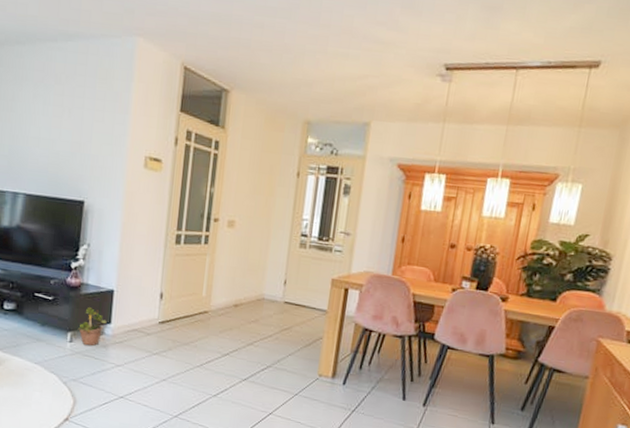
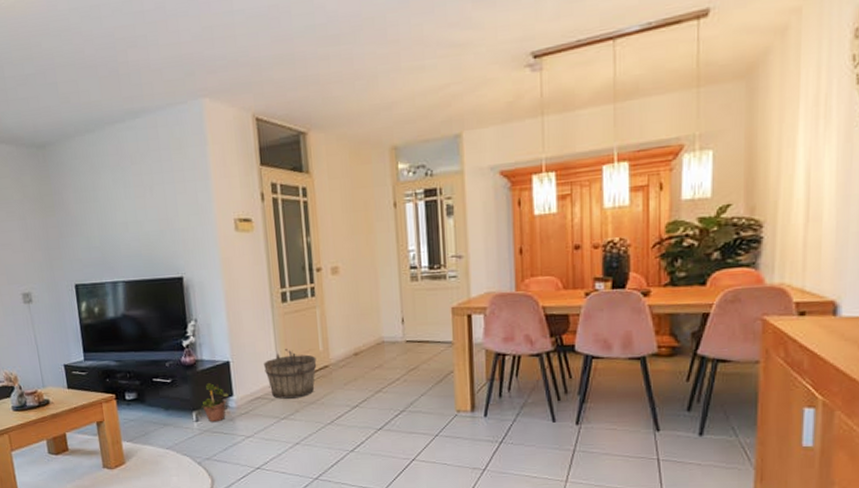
wooden bucket: none [146,288,198,337] -> present [264,349,317,399]

